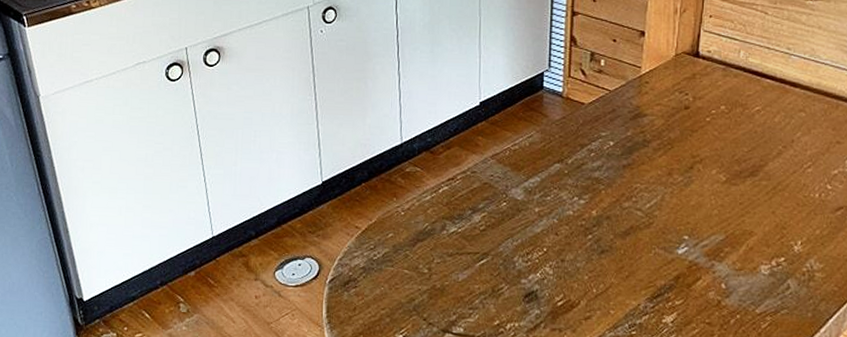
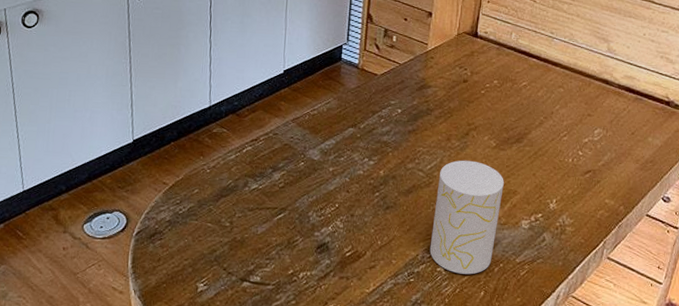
cup: none [653,197,738,327] -> present [430,160,504,275]

